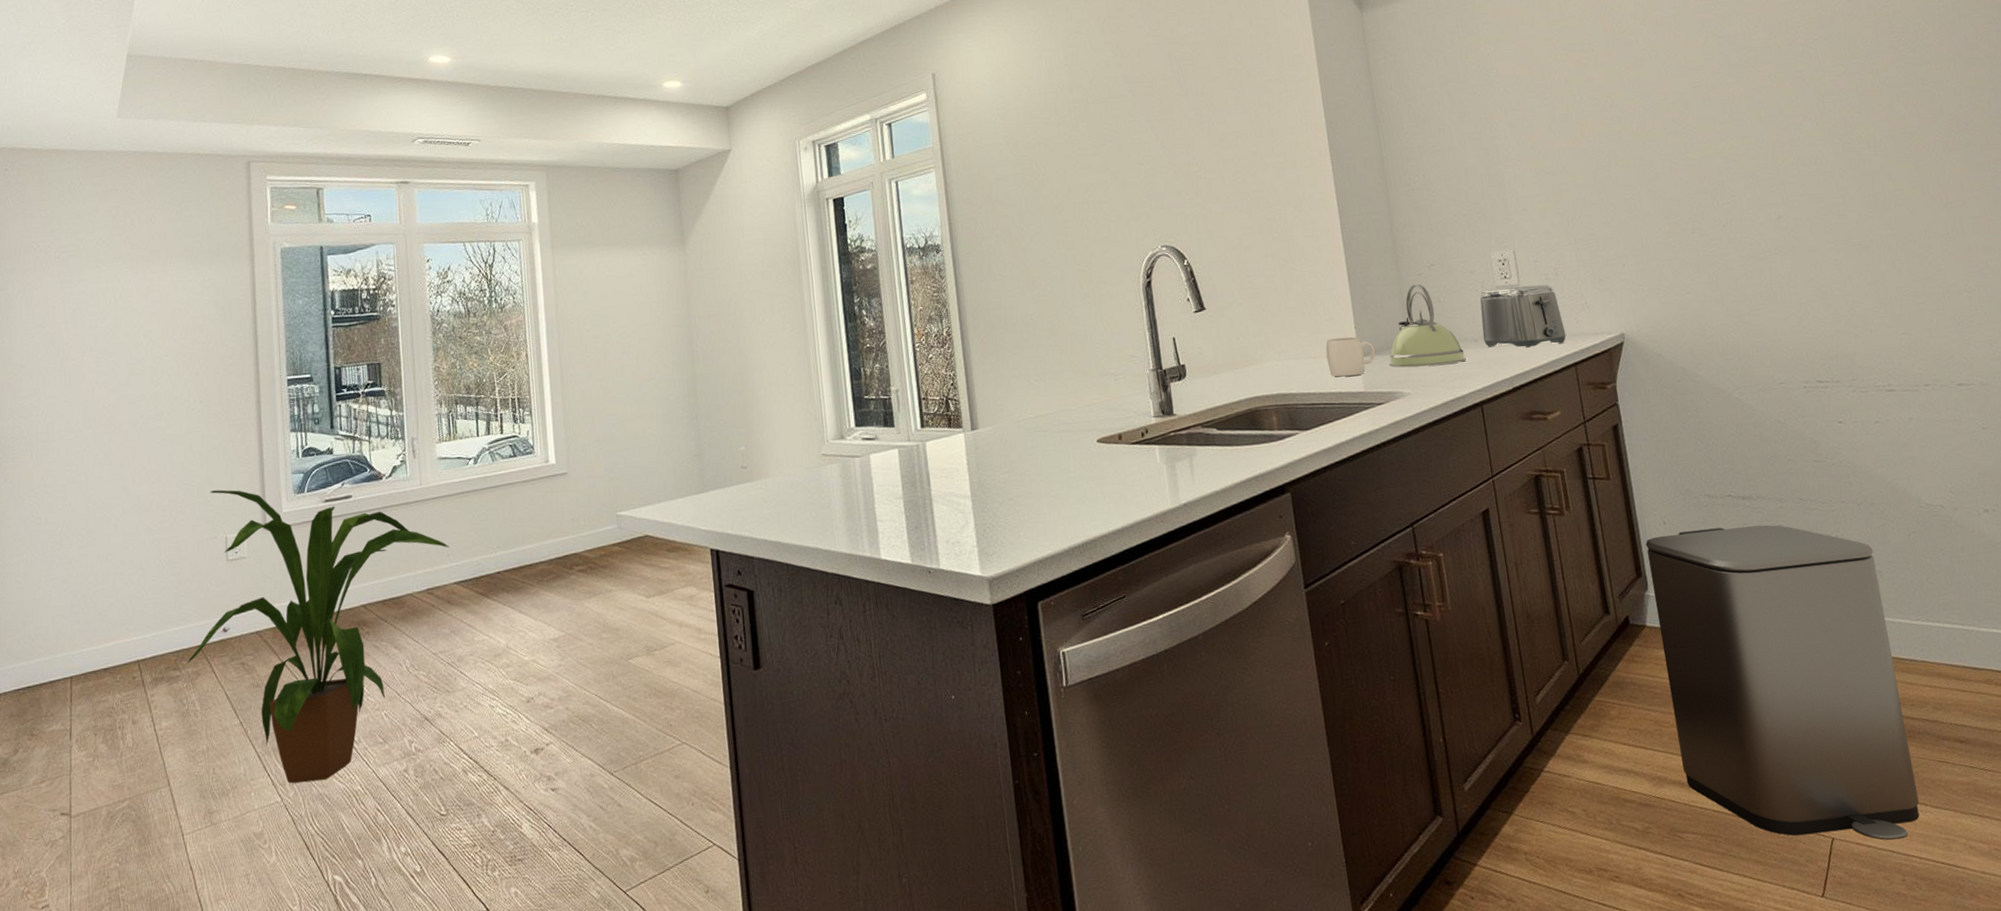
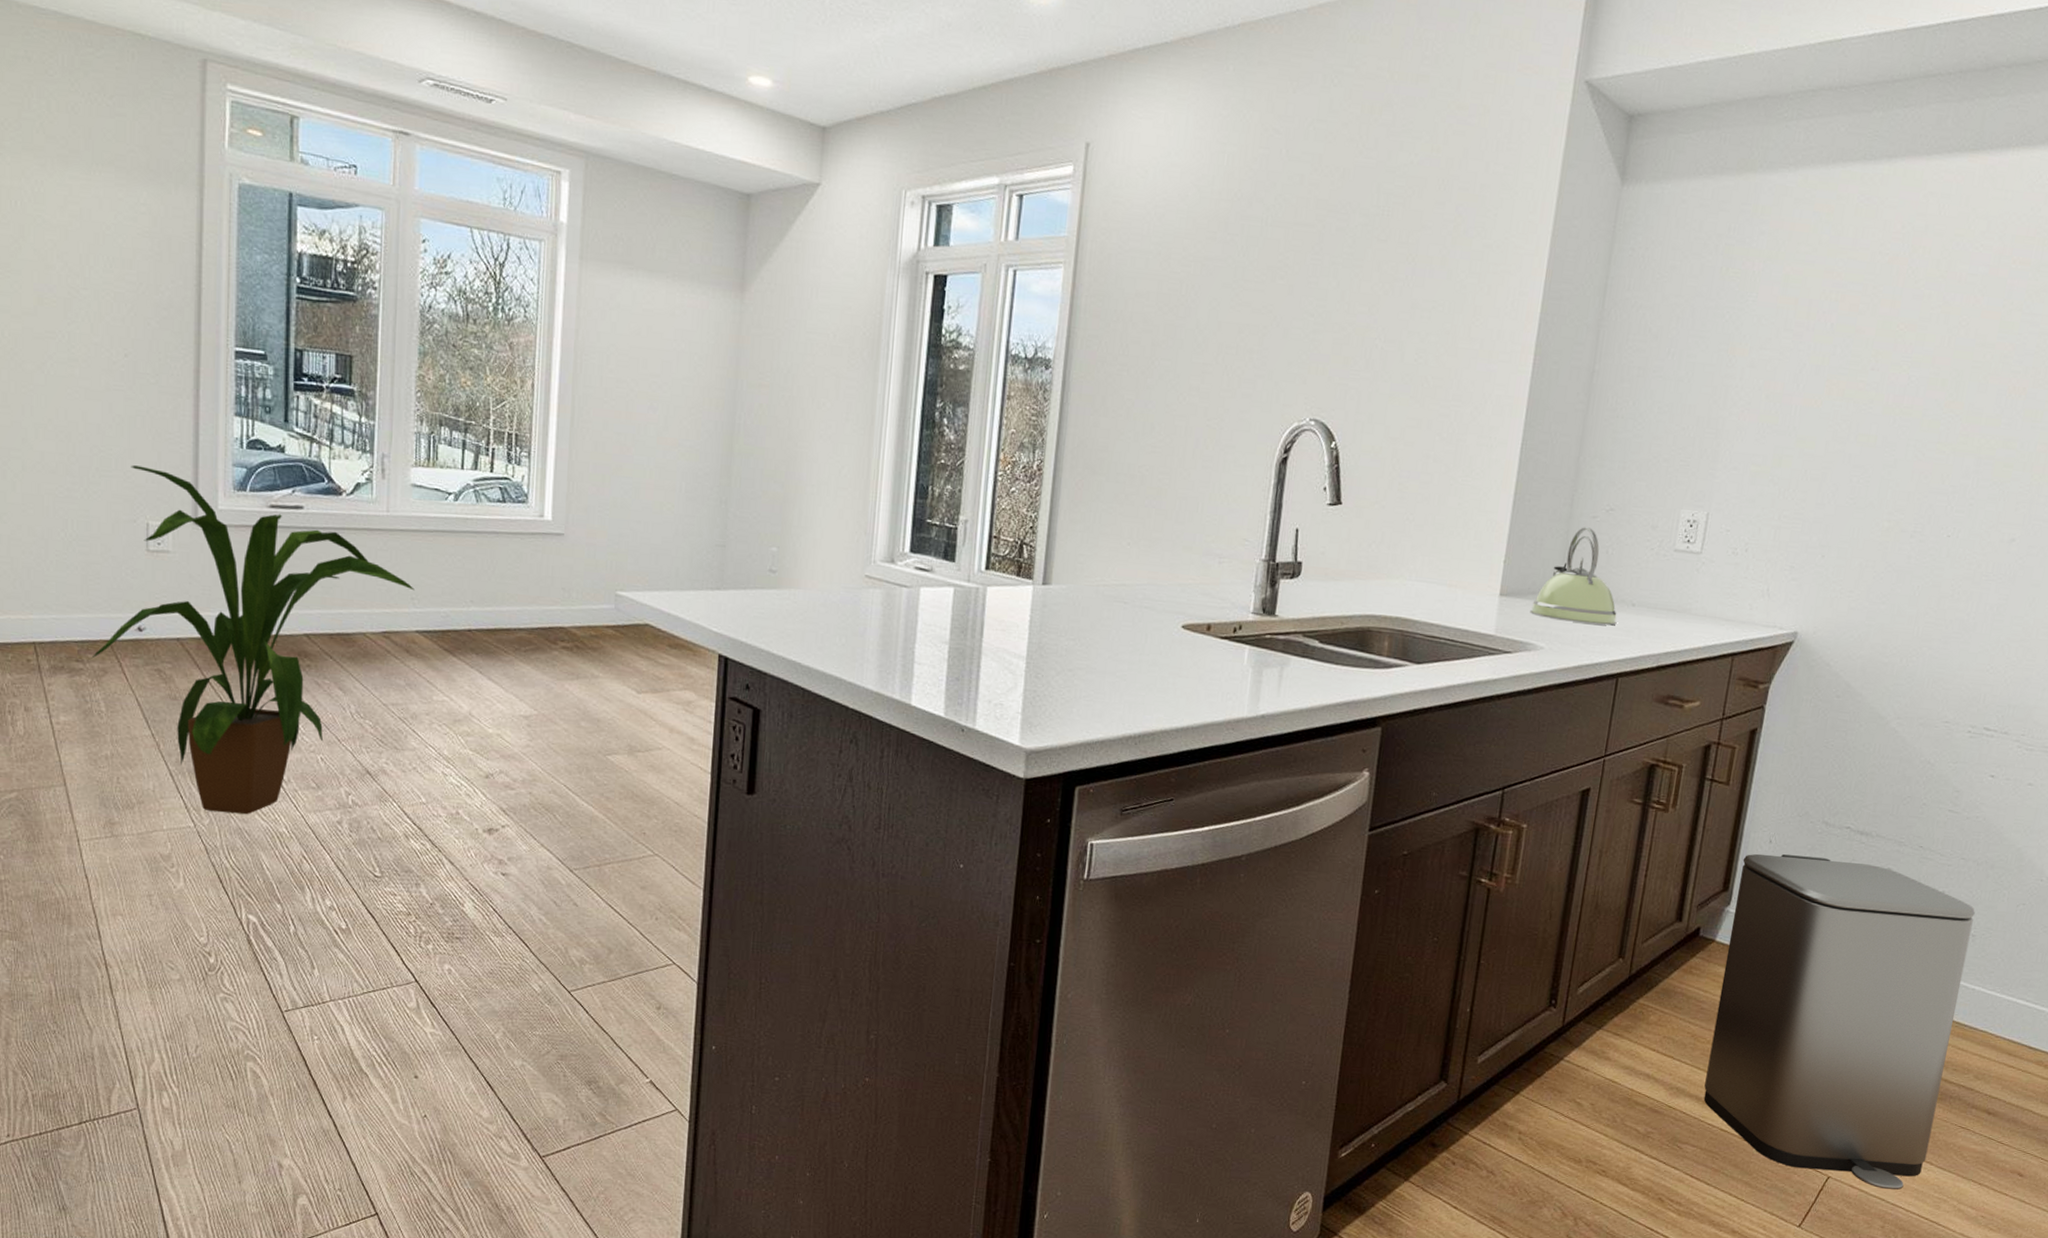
mug: present [1325,337,1375,377] -> none [1461,568,1519,616]
toaster: present [1480,284,1567,348] -> none [1642,550,1739,629]

